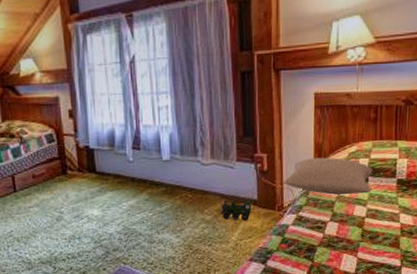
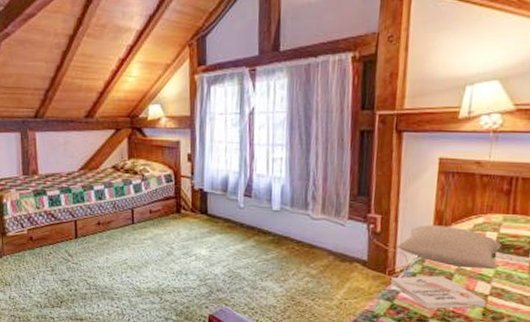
toy train: present [220,200,252,221] -> none [326,256,361,281]
book: none [280,205,364,238] -> present [390,276,487,309]

